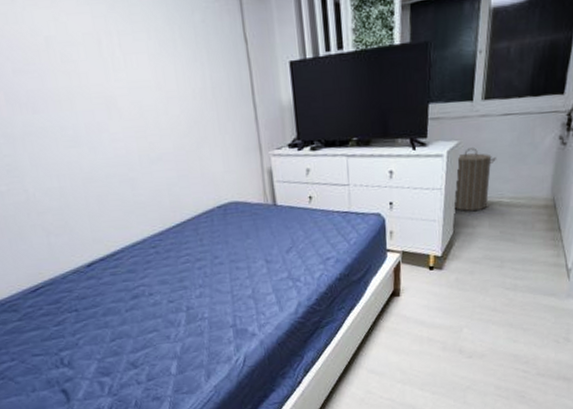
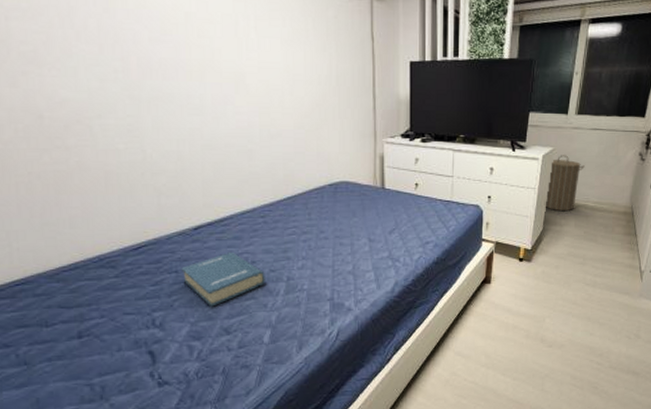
hardback book: none [80,285,165,342] -> present [181,251,265,307]

